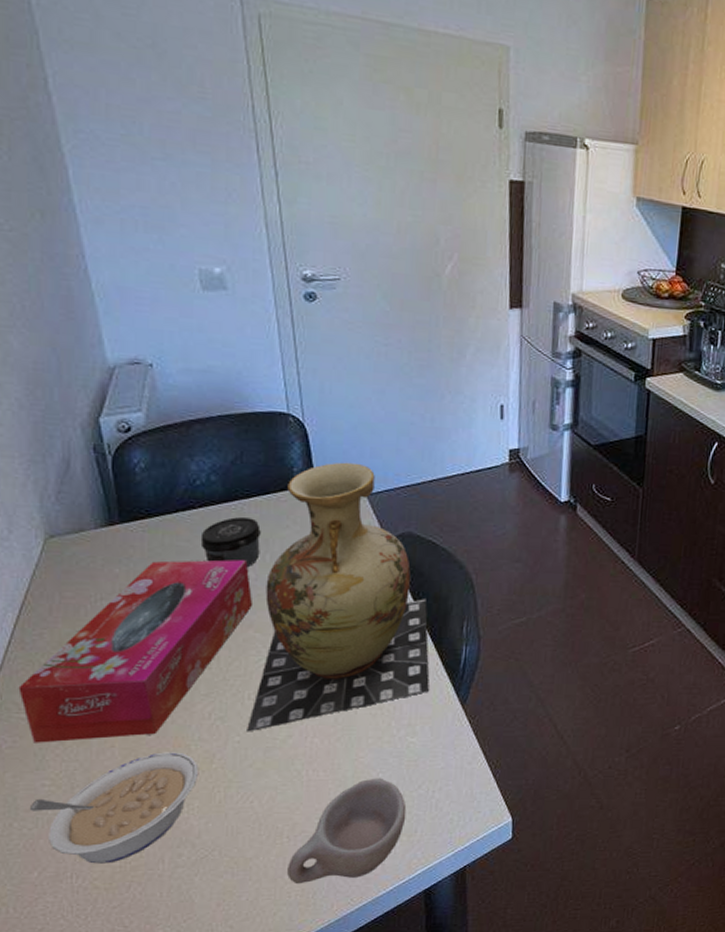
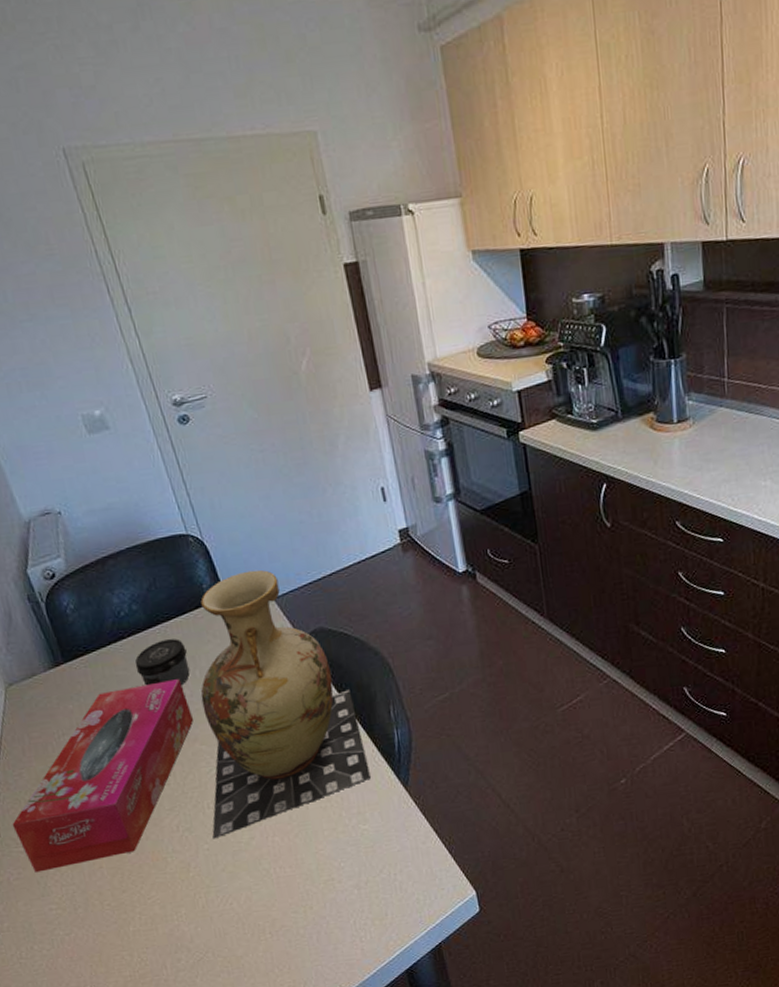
legume: present [29,752,199,864] -> none [43,865,180,976]
cup: present [287,778,407,885] -> none [275,867,375,977]

